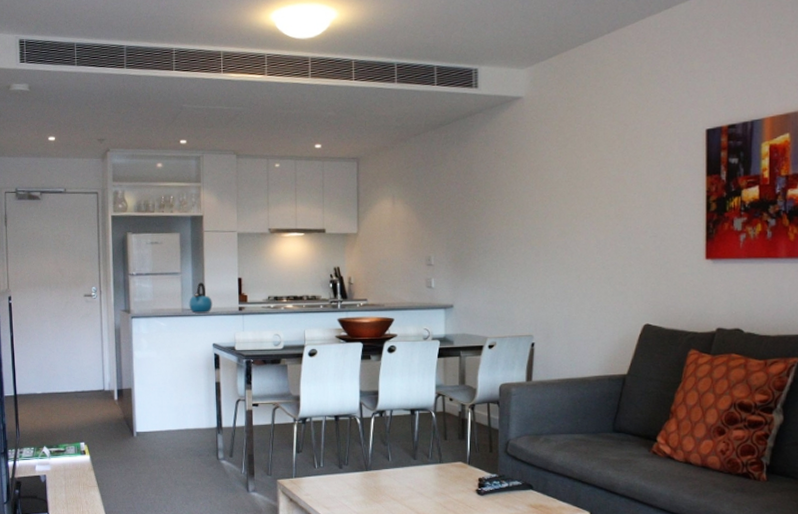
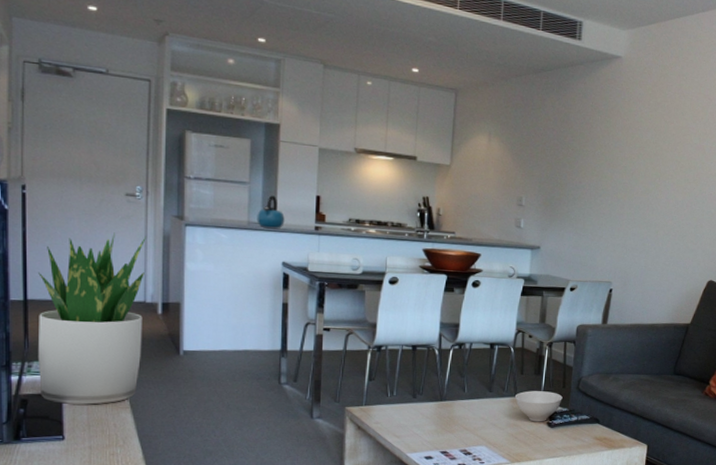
planter: none [23,330,104,485] -> present [37,232,146,405]
bowl: none [439,457,490,490] -> present [514,391,563,422]

